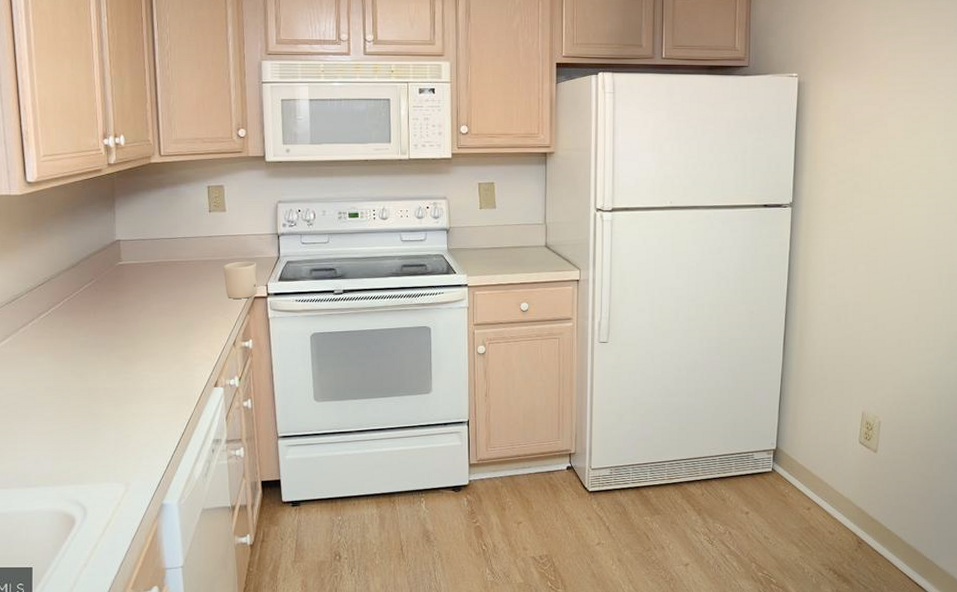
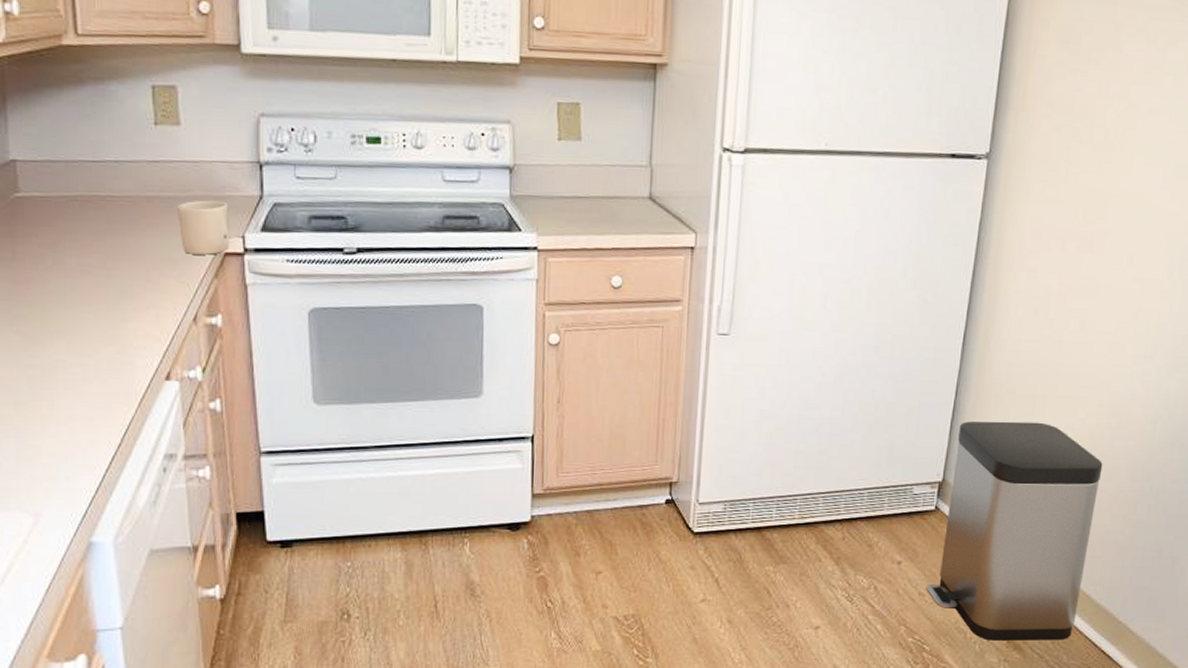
pedal bin: none [769,402,902,575] -> present [926,421,1103,641]

